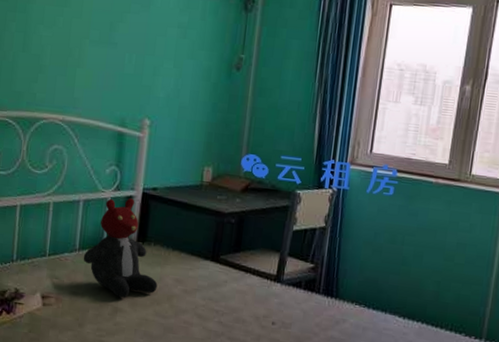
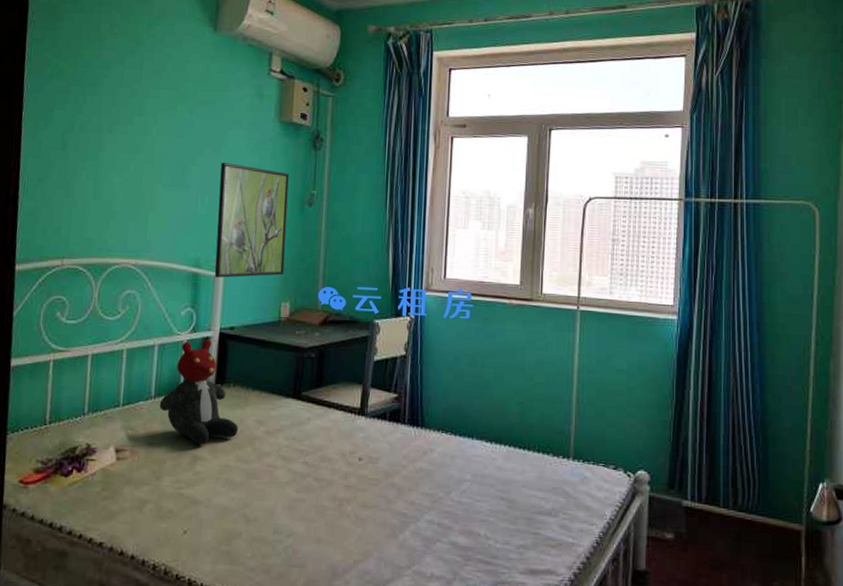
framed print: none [139,21,218,140] -> present [214,163,289,278]

